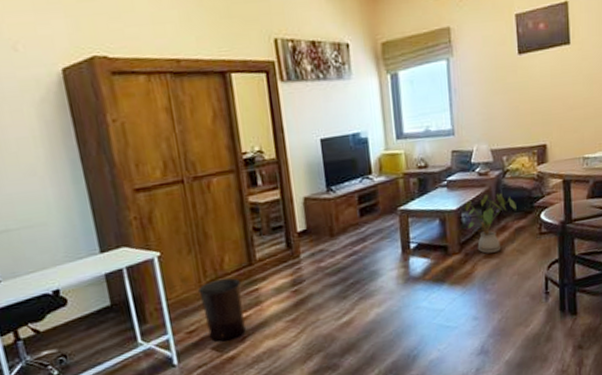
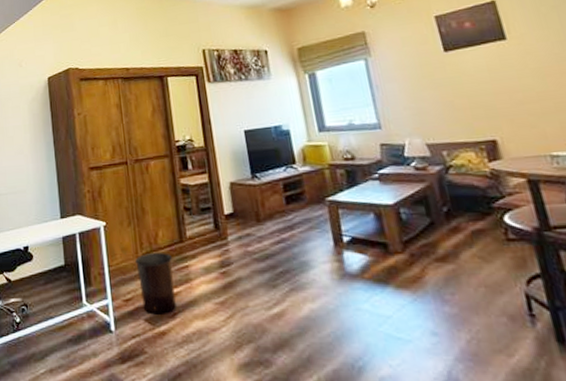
house plant: present [465,193,517,254] -> none [403,189,470,257]

